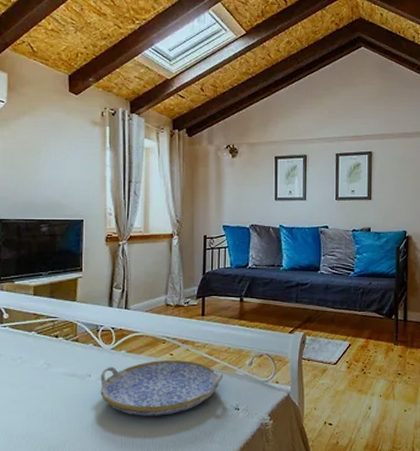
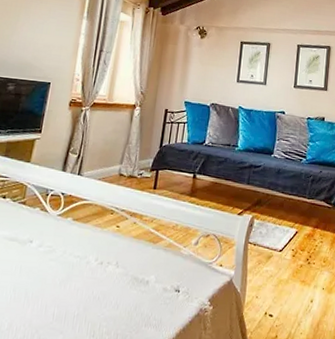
serving tray: present [100,360,224,416] -> none [39,231,168,292]

